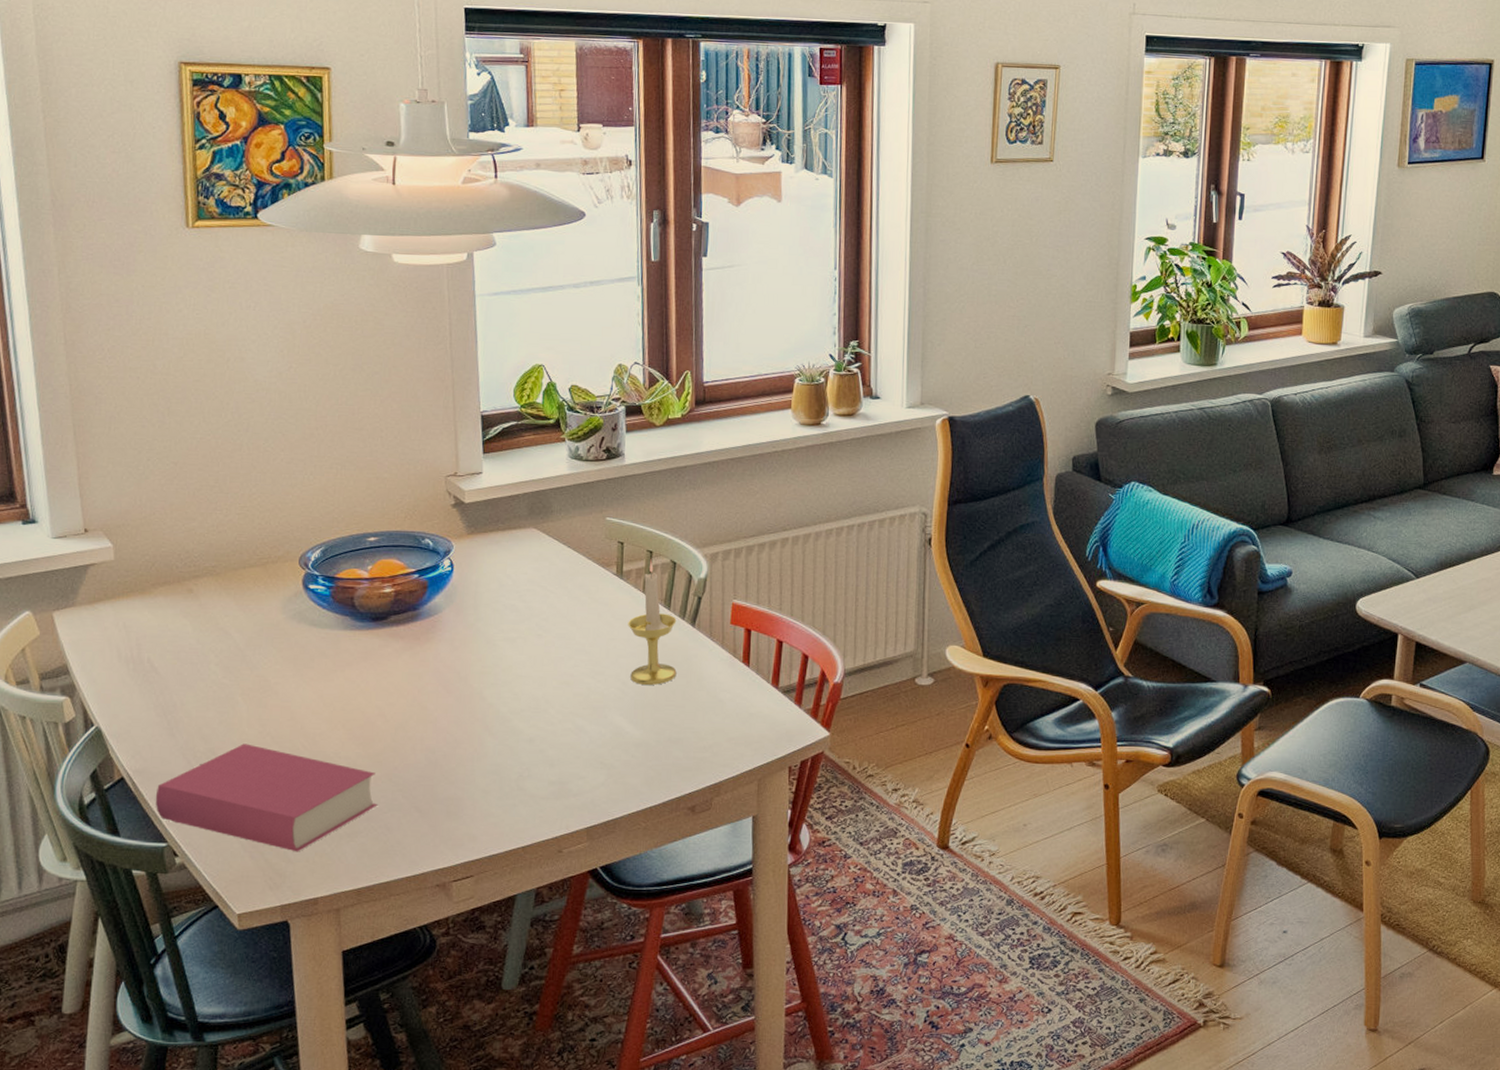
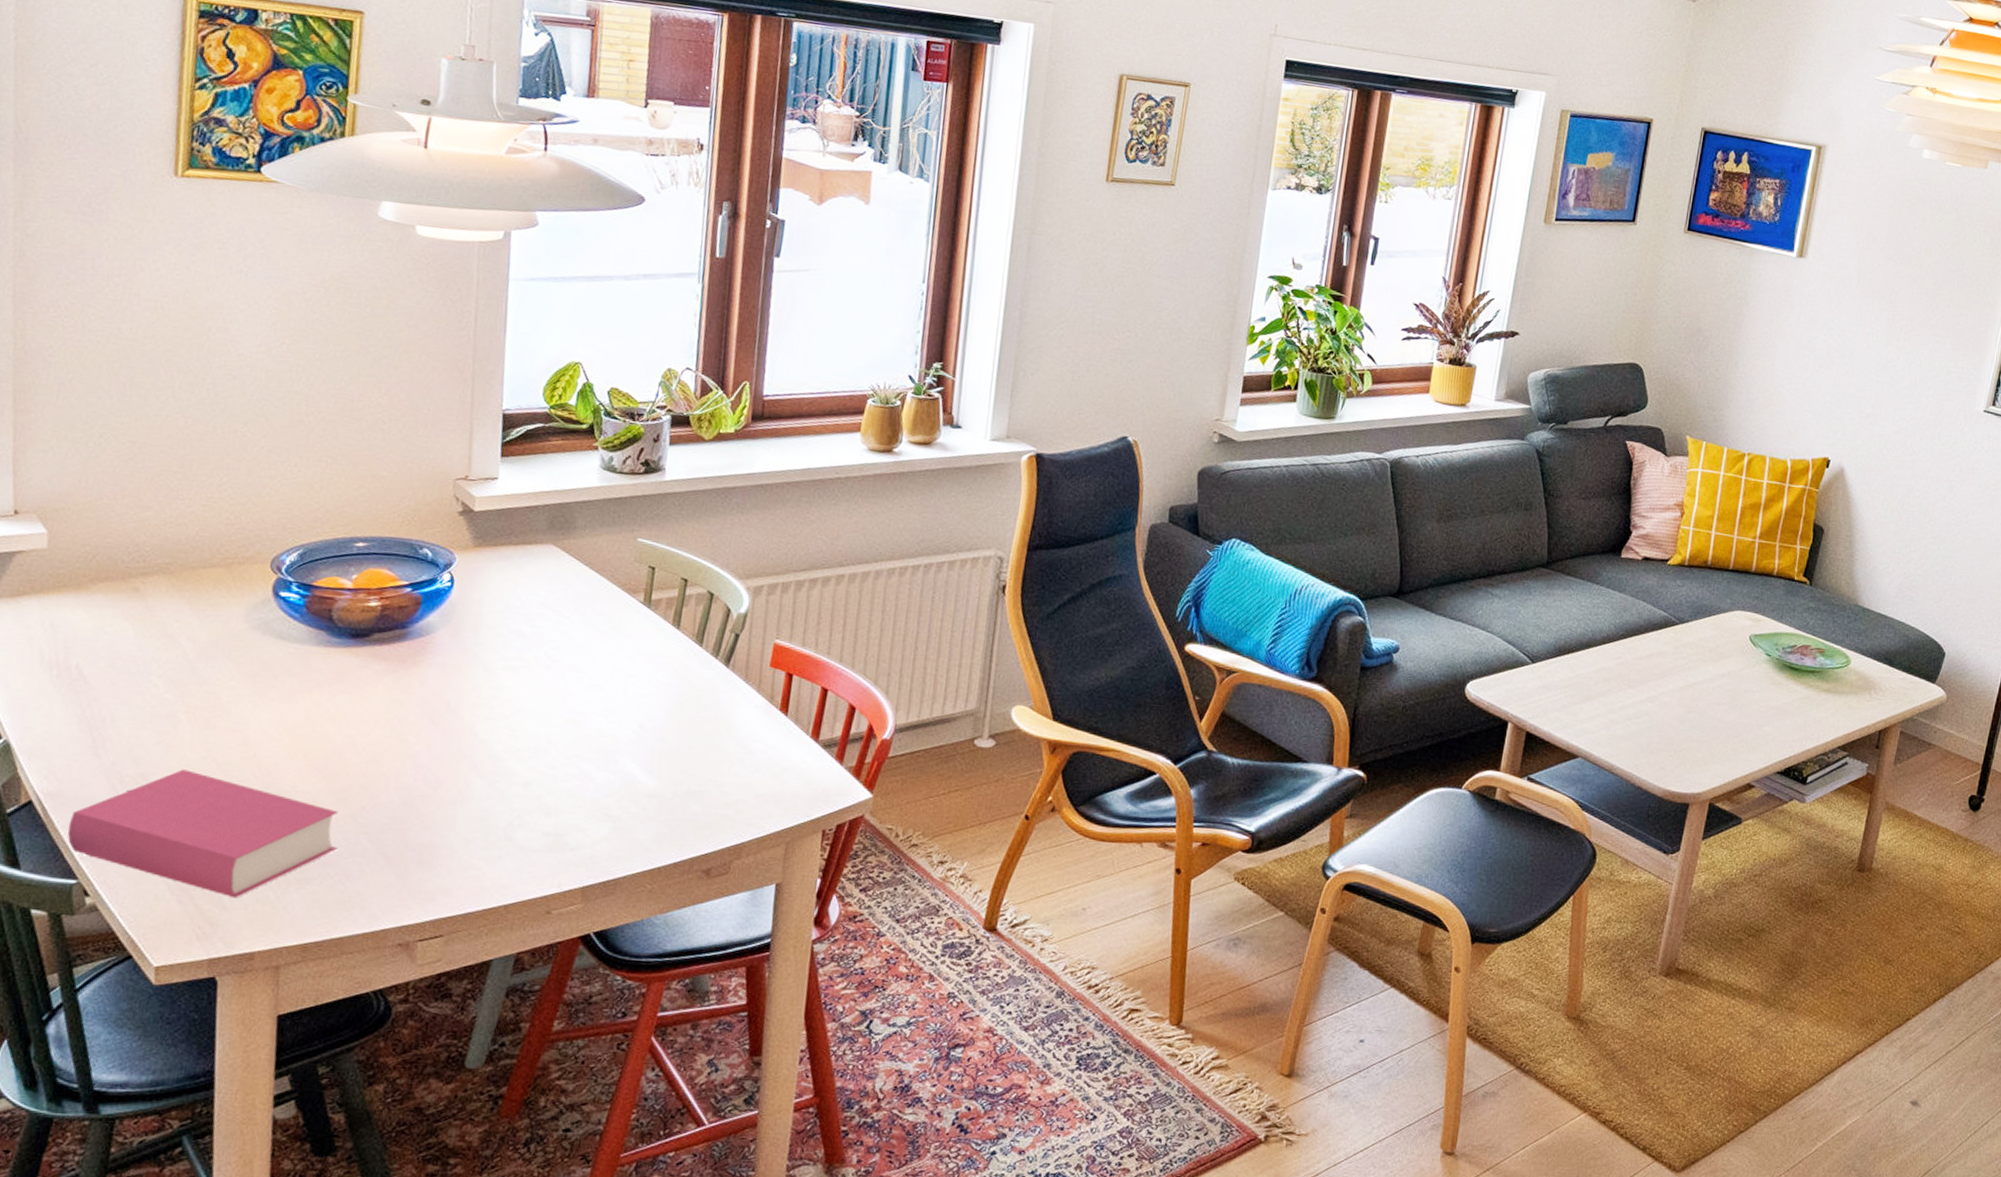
candlestick: present [628,559,677,685] -> none [649,588,709,730]

